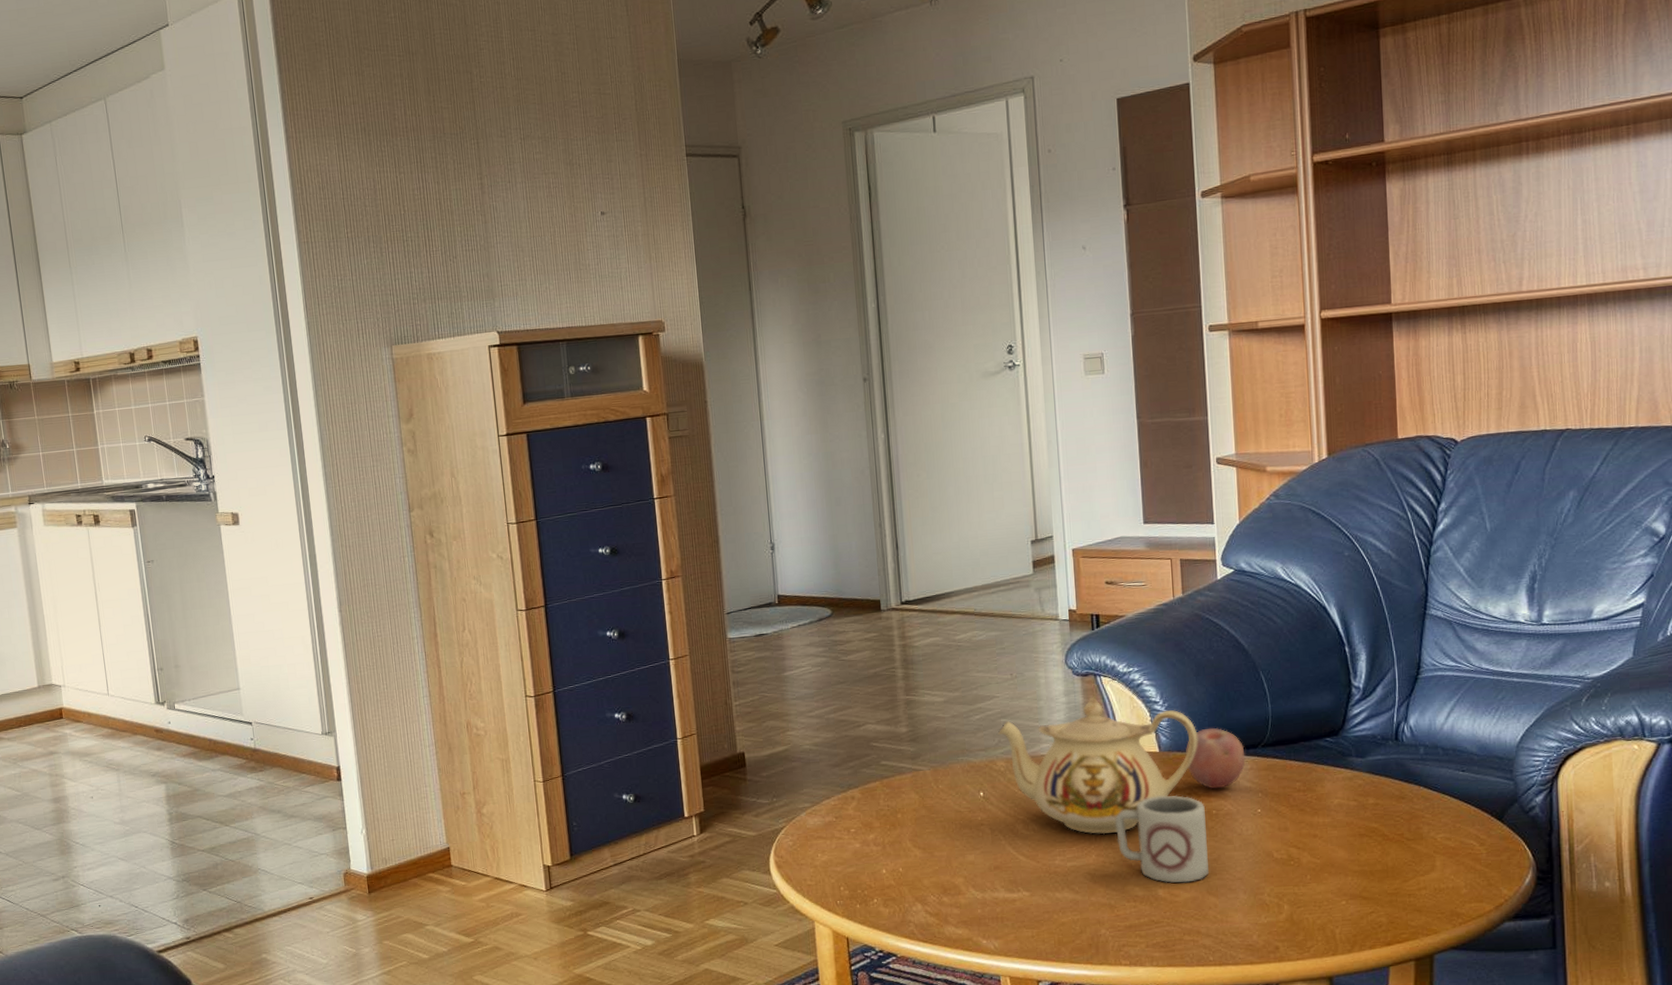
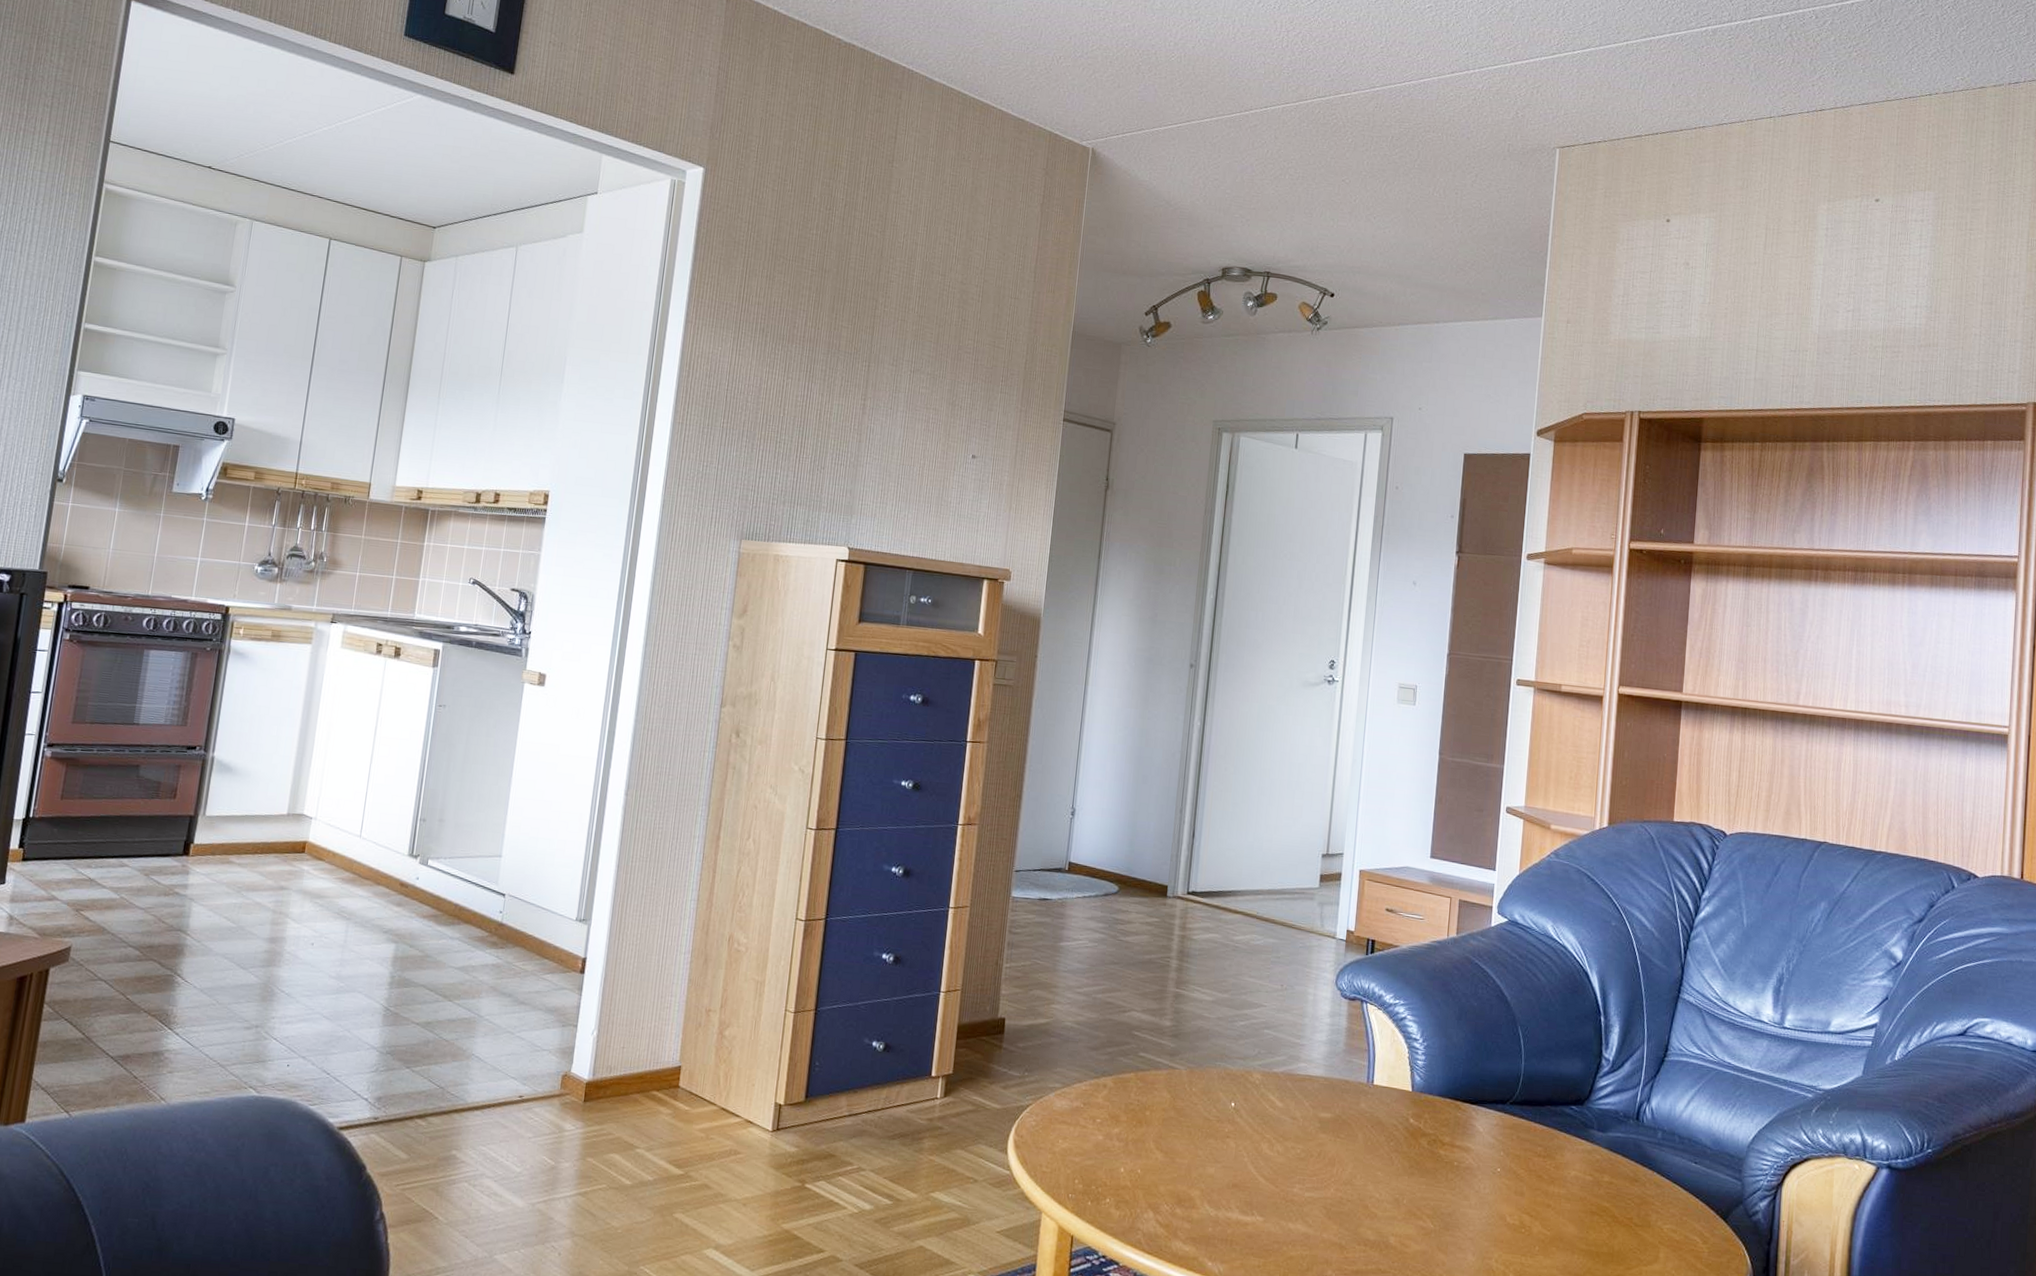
teapot: present [997,696,1198,835] -> none [1258,1022,1452,1169]
cup: present [1115,795,1209,883] -> none [1357,1137,1447,1234]
fruit: present [1185,727,1246,790] -> none [1436,1075,1494,1140]

